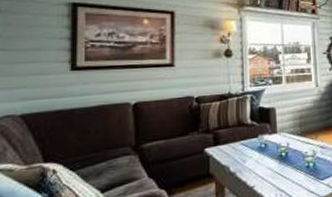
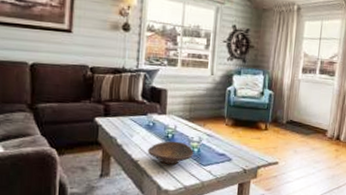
decorative bowl: none [262,159,310,186] -> present [147,141,194,165]

